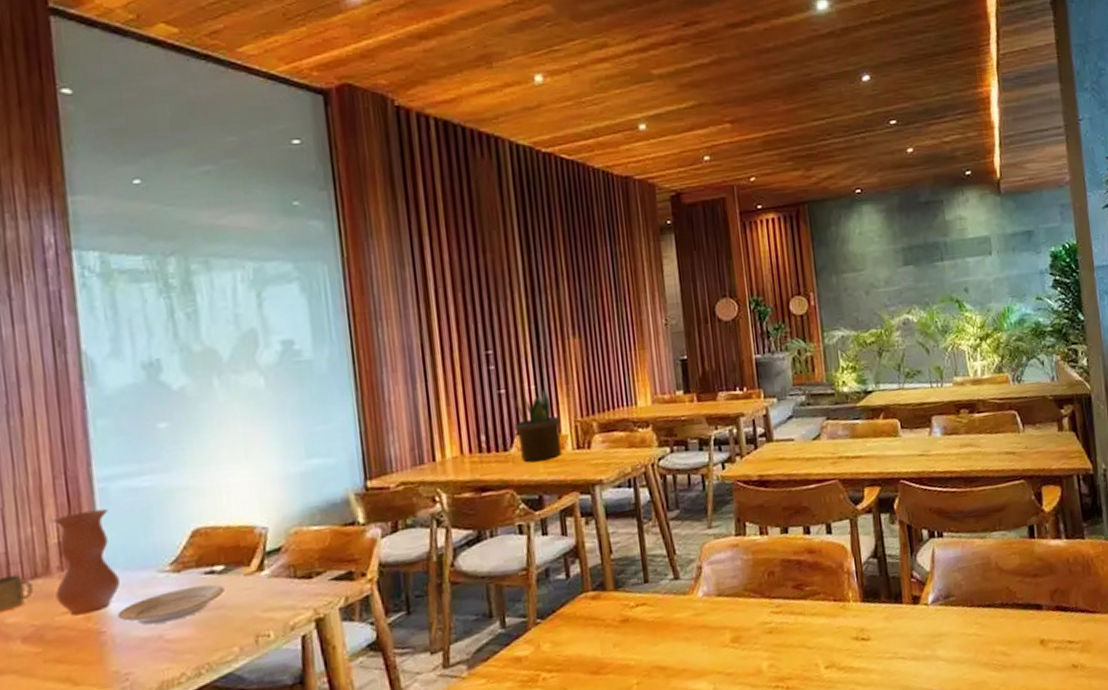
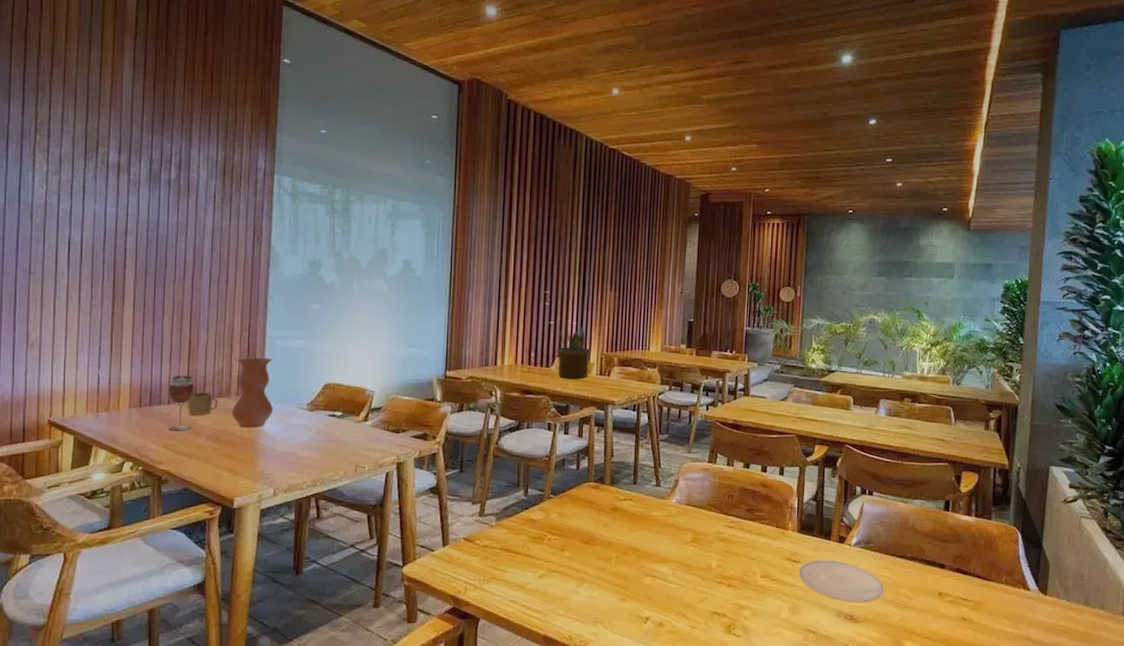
plate: present [117,584,224,626] -> none [268,423,340,444]
plate: none [870,627,977,677] -> present [798,559,885,603]

